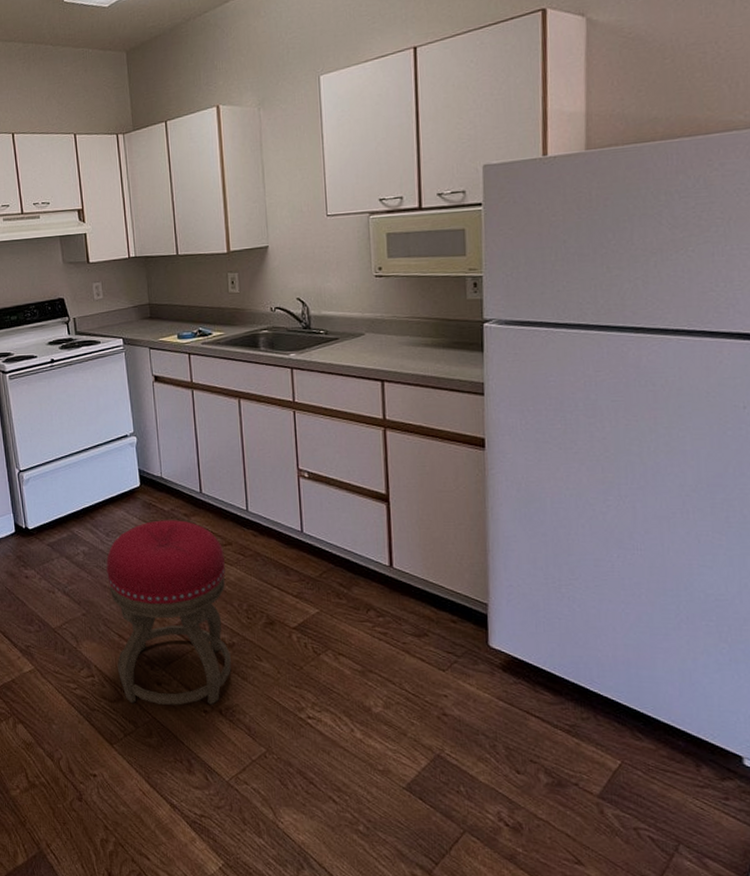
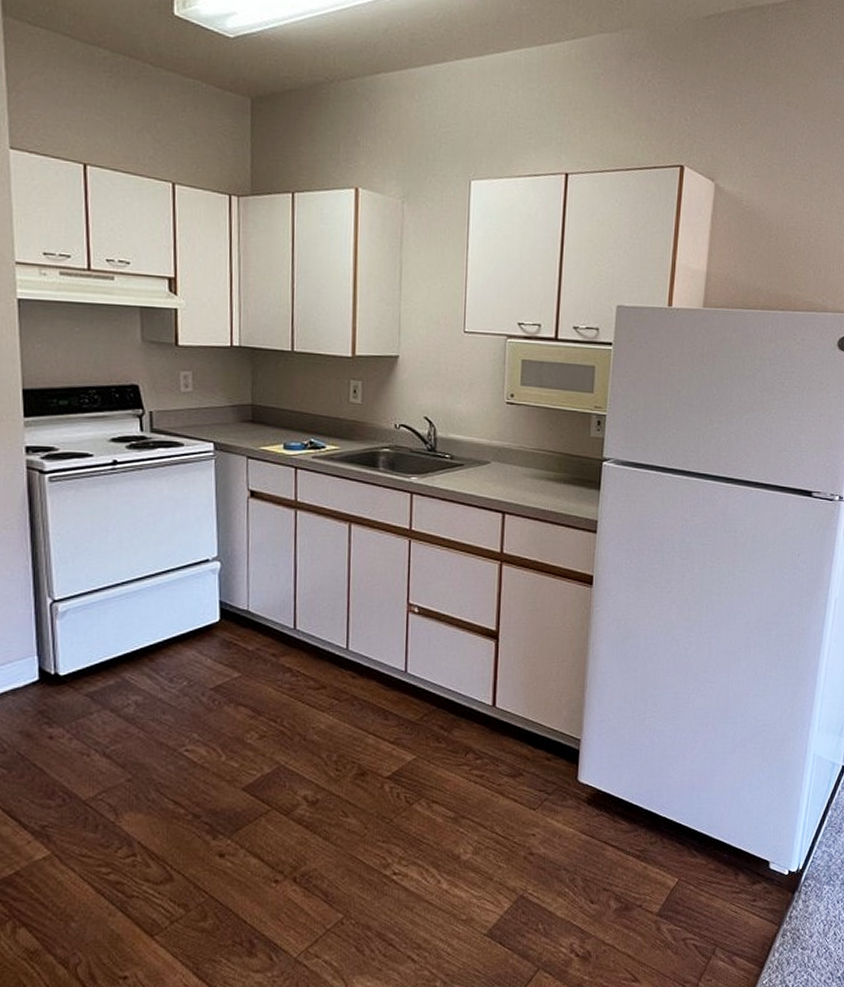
stool: present [106,520,231,705] -> none [164,661,316,883]

